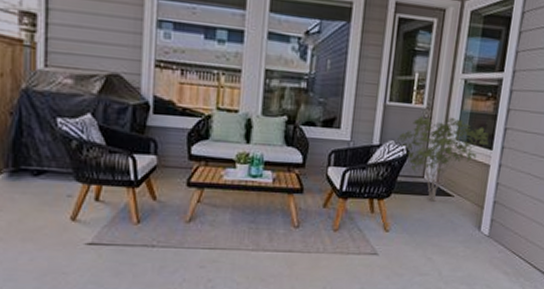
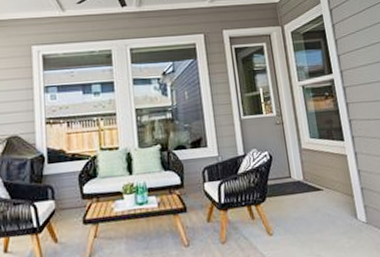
shrub: present [397,117,489,202] -> none [259,119,339,198]

